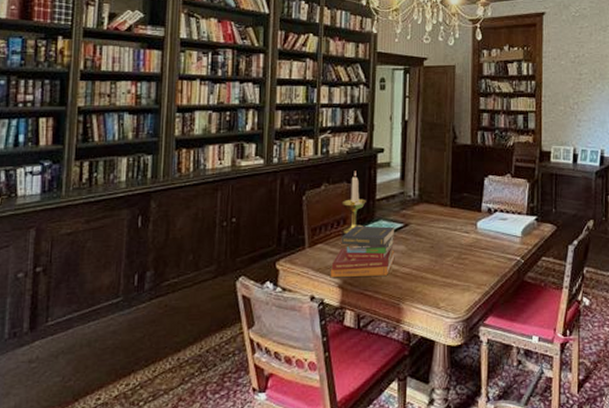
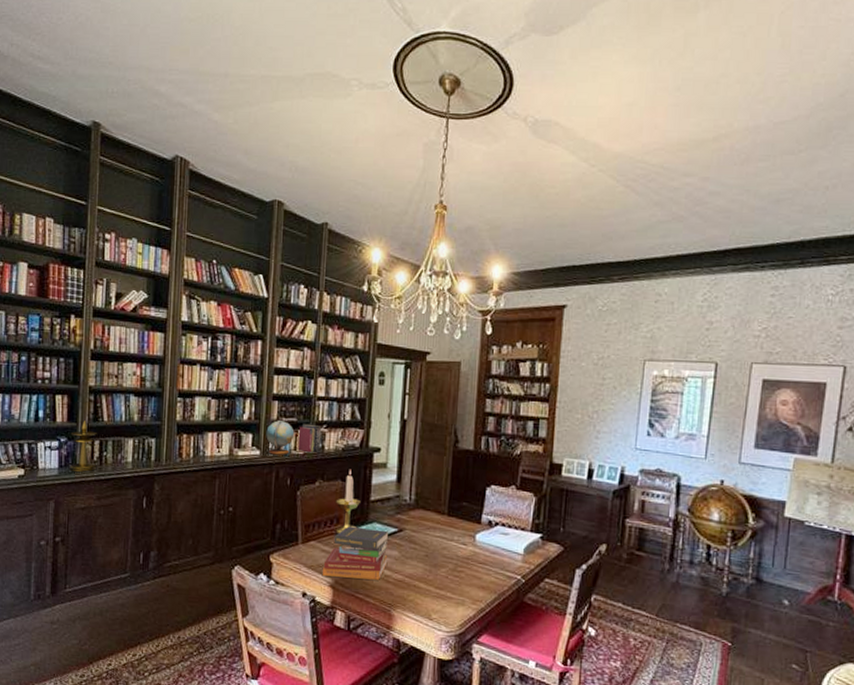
candlestick: none [53,141,88,197] -> present [69,419,98,472]
globe: none [270,129,299,163] -> present [266,420,295,455]
books: none [302,130,326,158] -> present [298,423,322,453]

